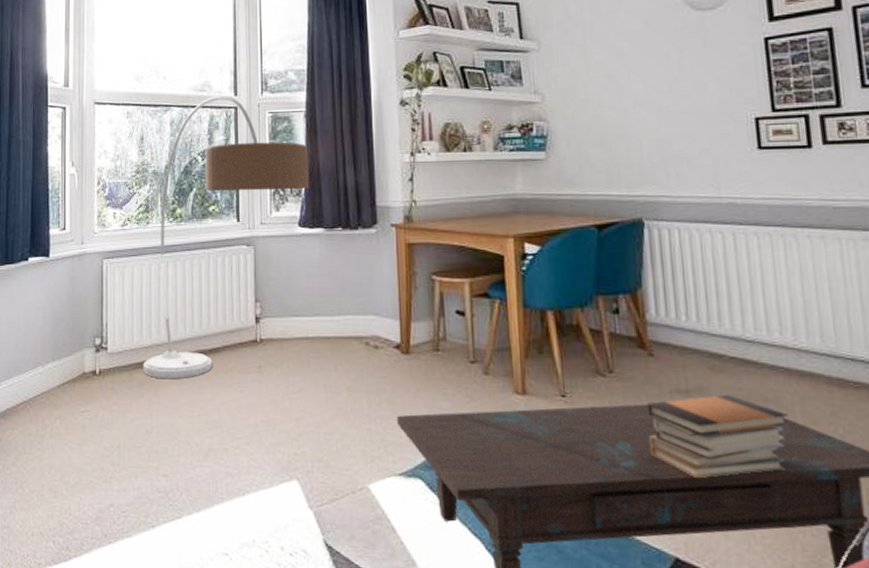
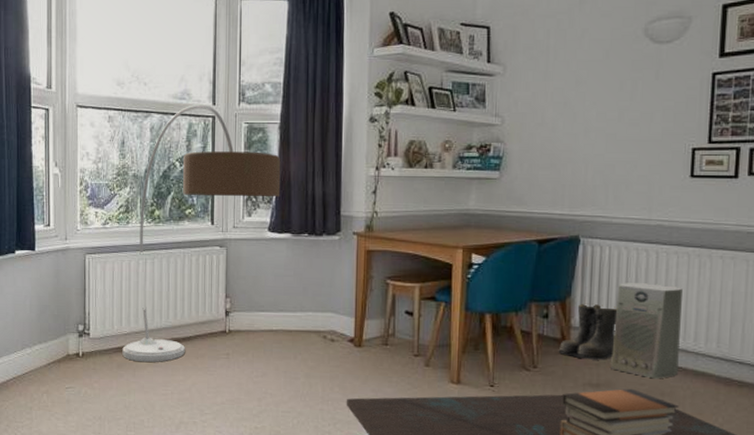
boots: none [635,294,701,361] -> present [558,303,618,360]
air purifier: none [694,269,780,382] -> present [611,283,683,379]

